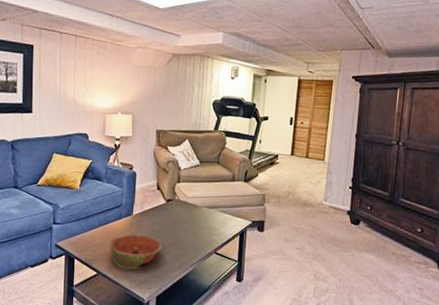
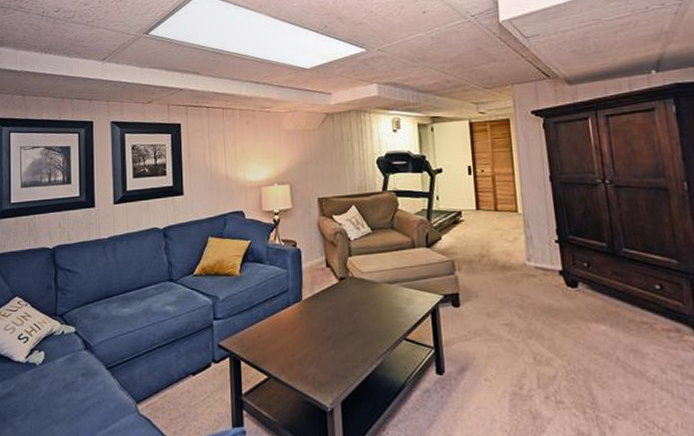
bowl: present [110,234,162,270] -> none [279,323,340,369]

